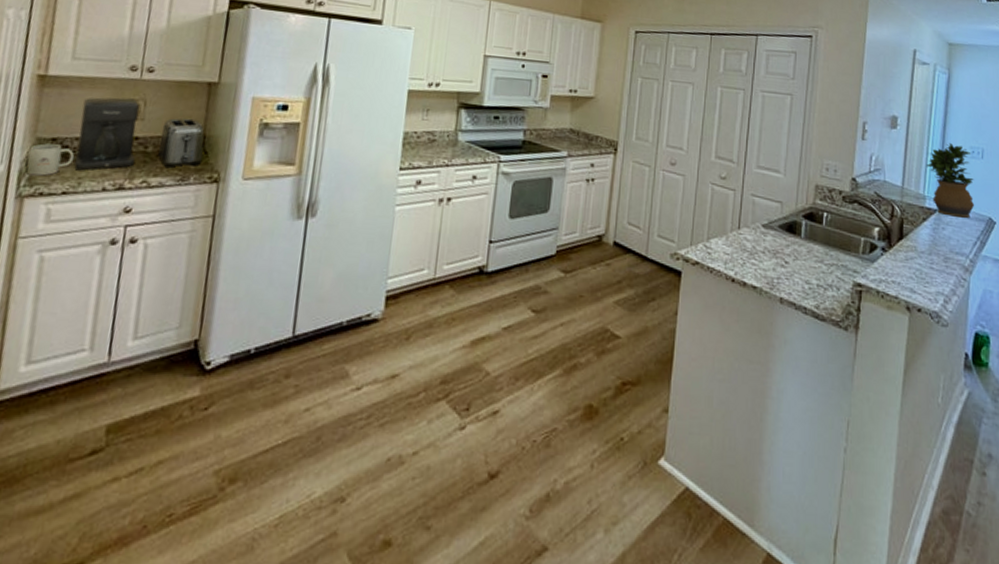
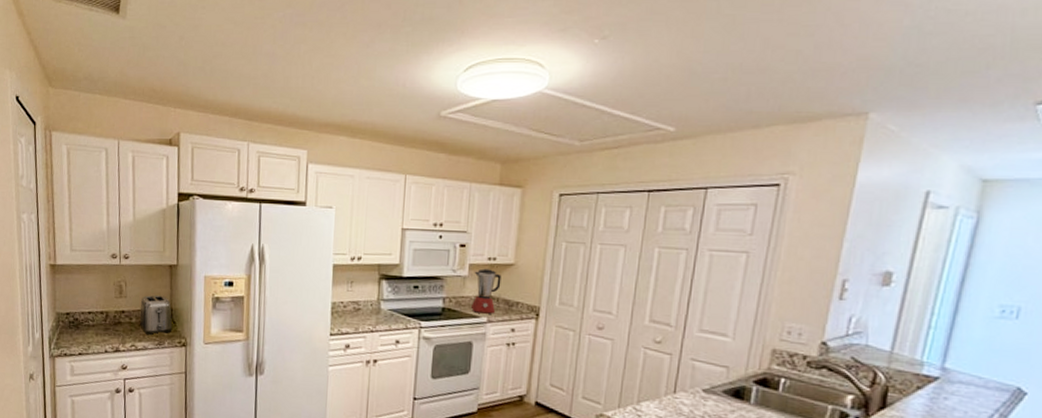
mug: present [26,143,75,176] -> none [52,317,83,342]
coffee maker: present [74,97,140,170] -> none [83,280,125,337]
blender: none [552,100,582,148] -> present [471,268,502,314]
potted plant: present [926,142,975,218] -> none [929,300,1000,387]

